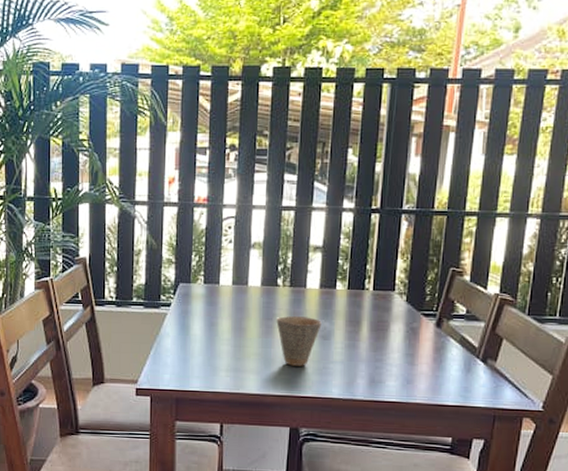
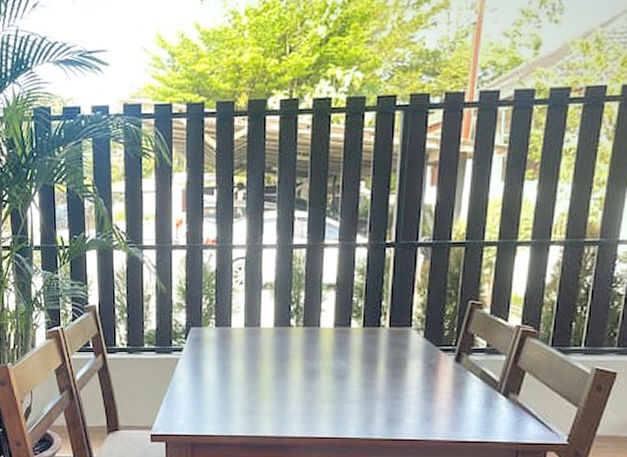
cup: present [276,316,322,366] -> none [290,357,337,407]

